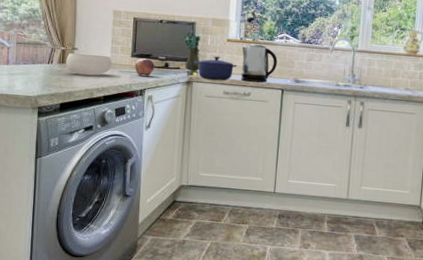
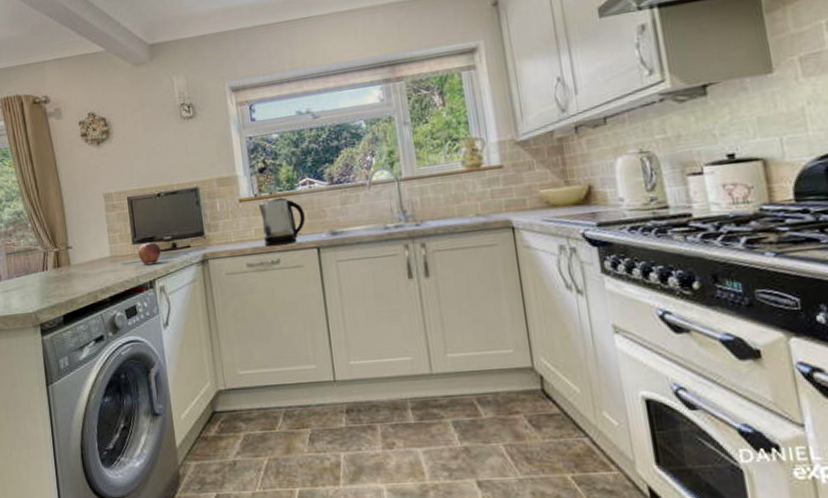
bowl: present [66,53,112,76] -> none [61,248,113,277]
vase: present [183,31,201,77] -> none [187,199,214,254]
cooking pot: present [194,56,237,81] -> none [205,222,257,254]

